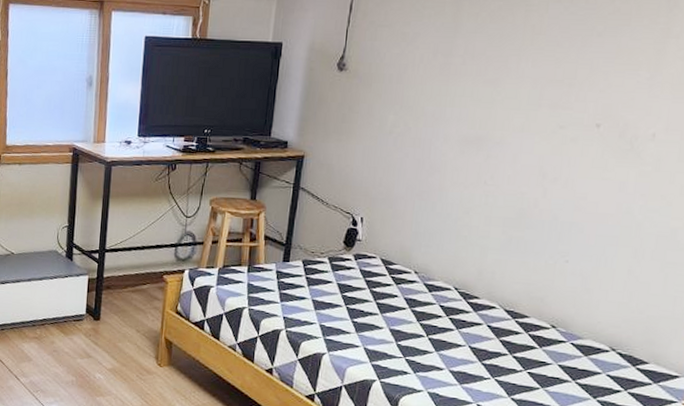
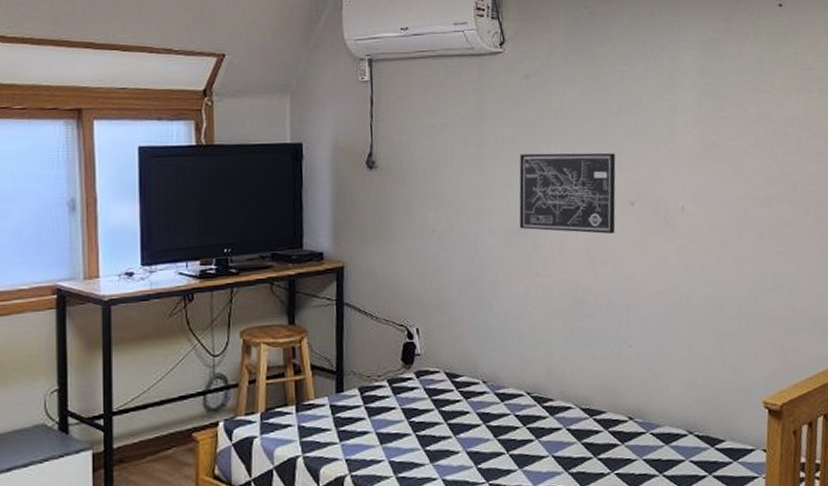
wall art: none [475,68,589,154] -> present [519,152,616,234]

